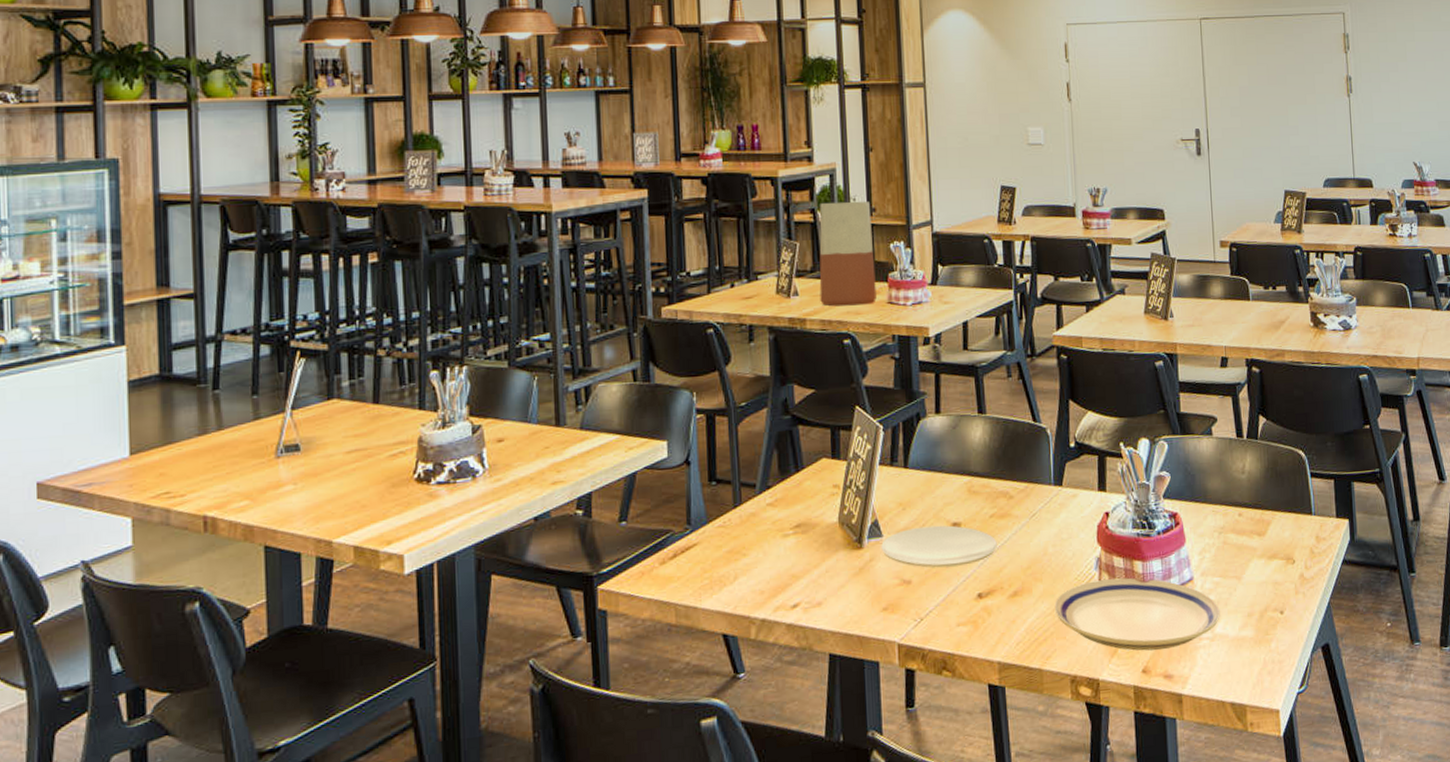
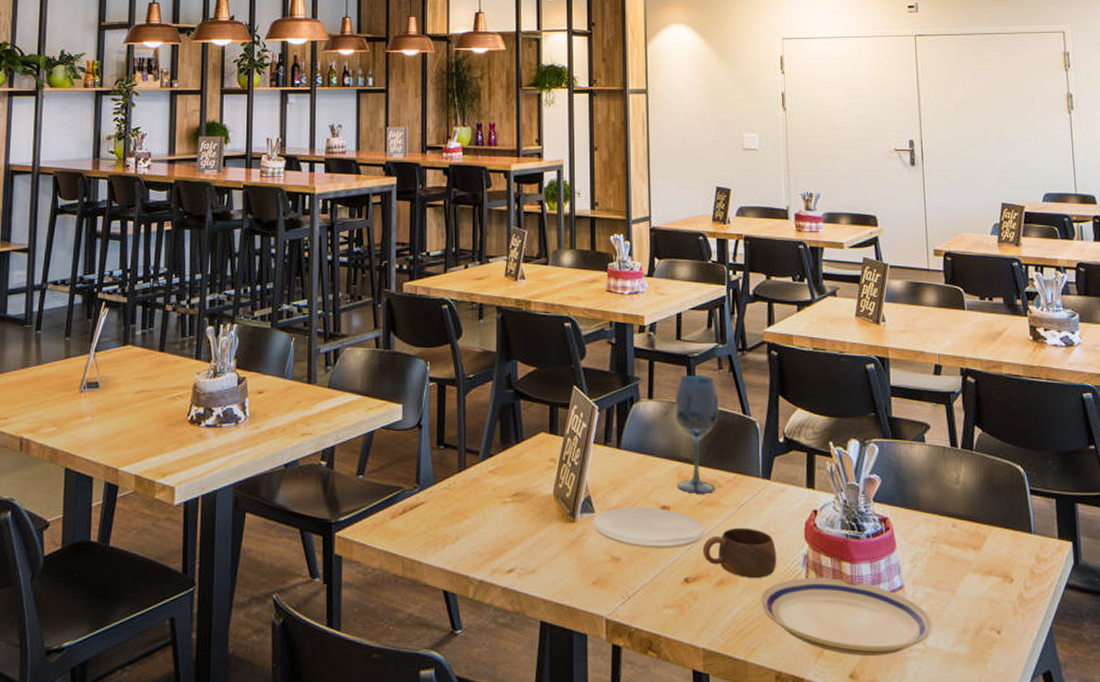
vase: present [819,201,876,306] -> none [544,195,596,291]
wineglass: none [963,384,1010,507] -> present [675,375,720,494]
cup: none [995,536,1071,587] -> present [703,527,777,578]

